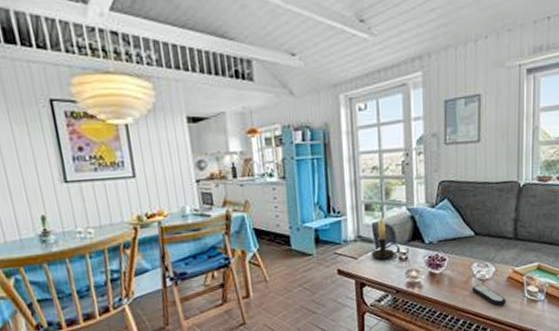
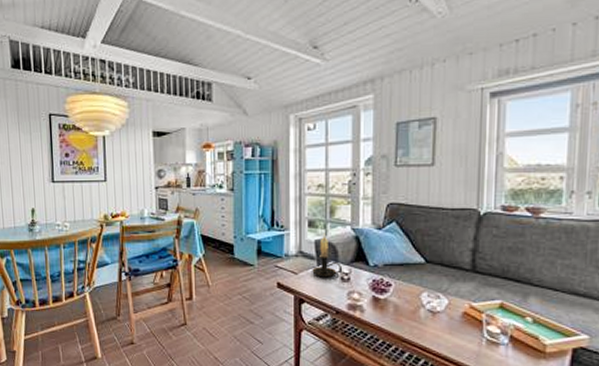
remote control: present [471,284,506,306] -> none [419,316,461,343]

